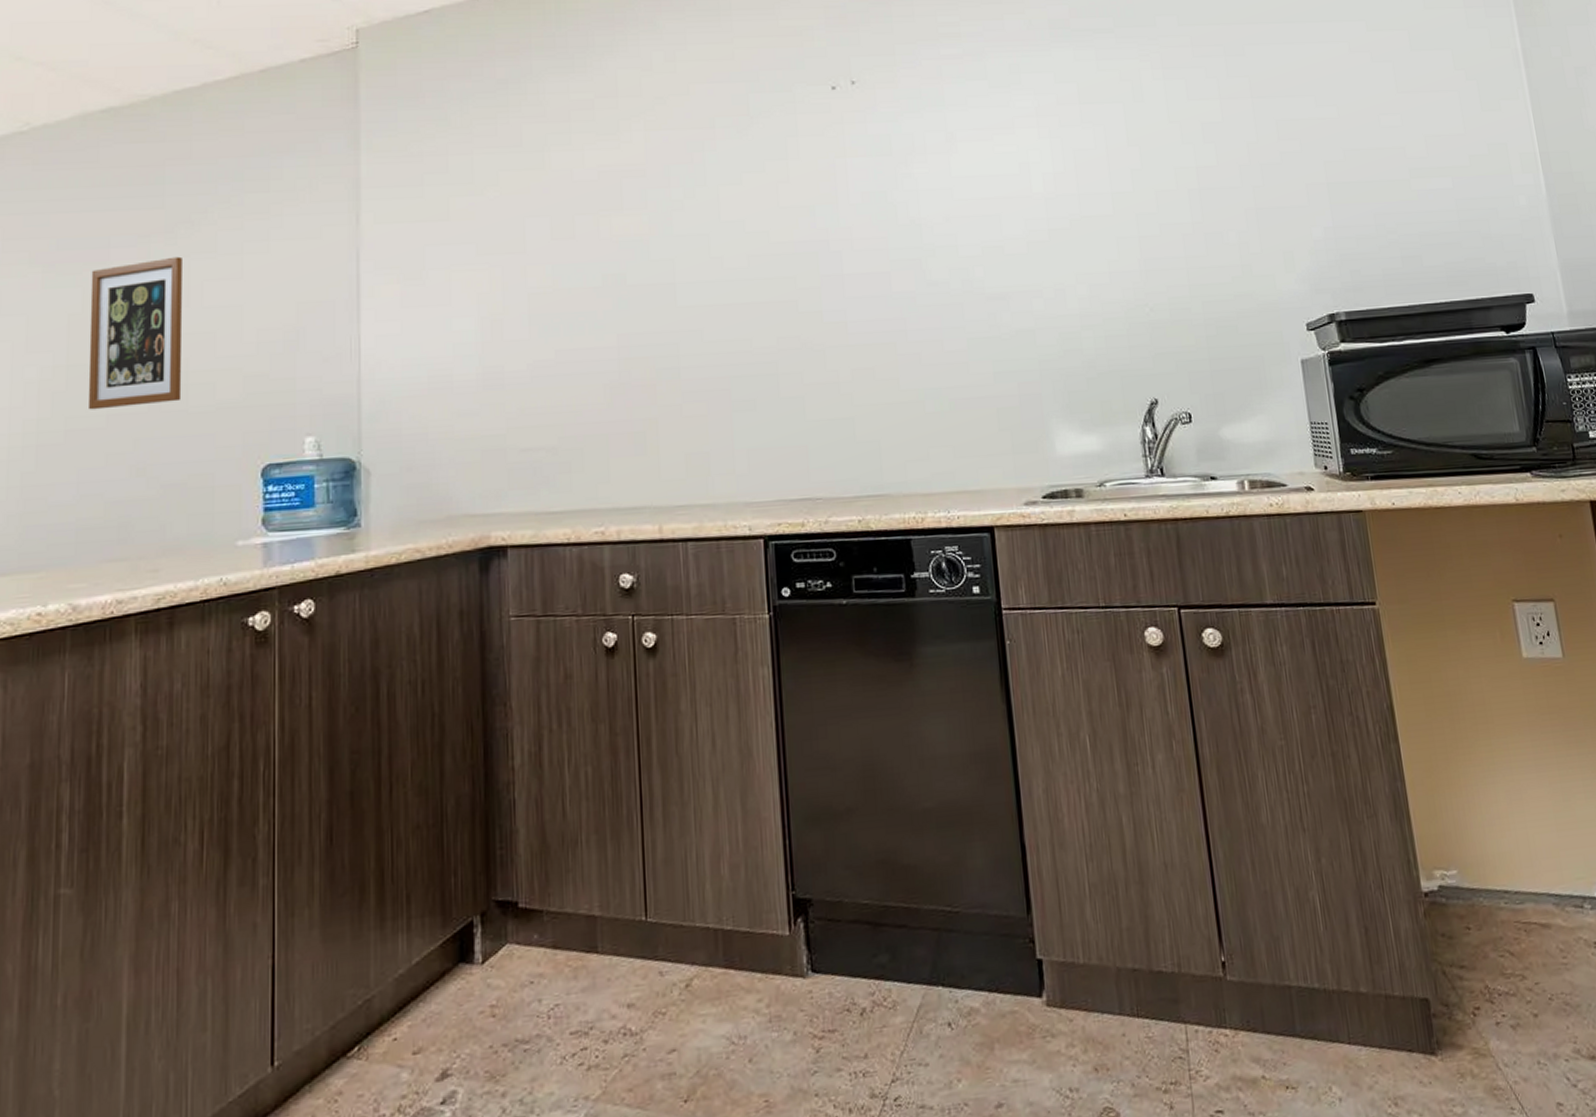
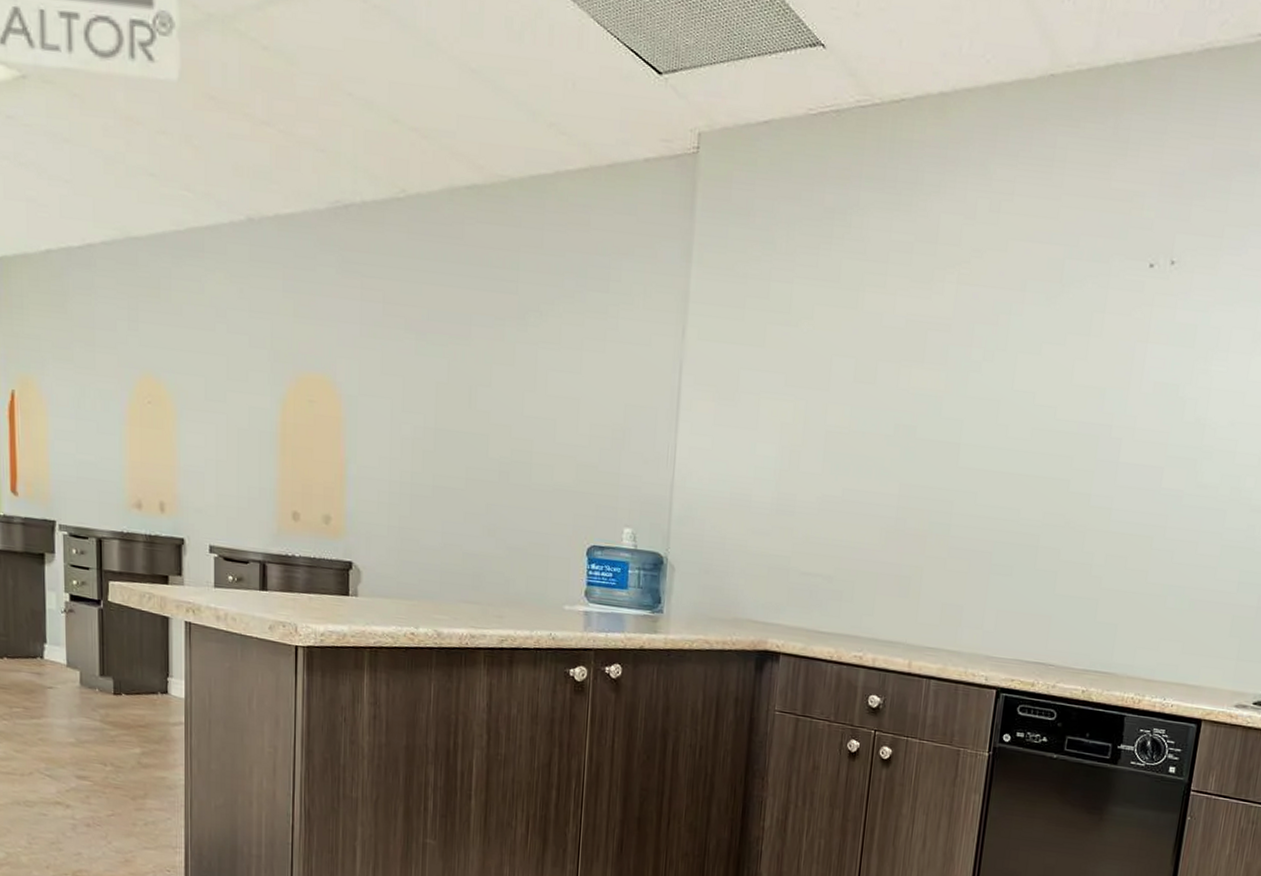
wall art: present [87,256,183,410] -> none [451,343,531,477]

